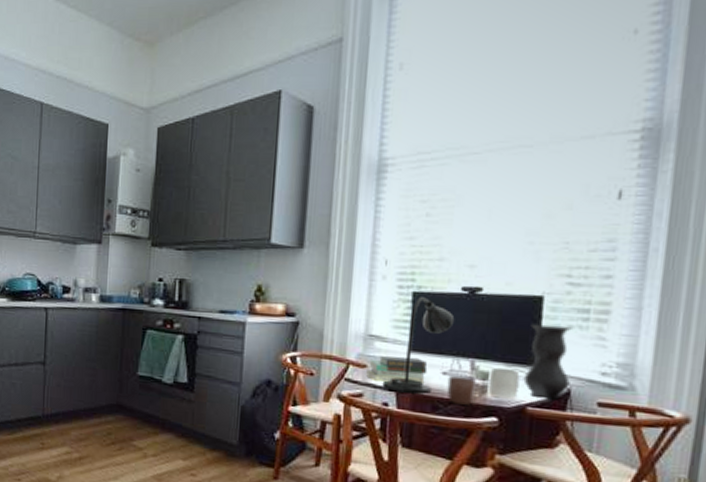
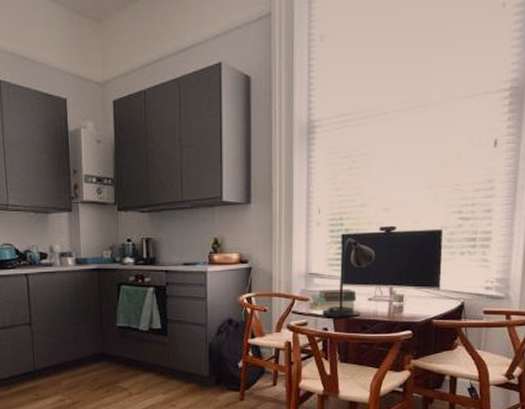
mug: present [447,375,484,405] -> none [372,300,400,323]
mug: present [488,367,520,400] -> none [403,290,427,315]
vase: present [523,324,572,400] -> none [429,253,463,312]

